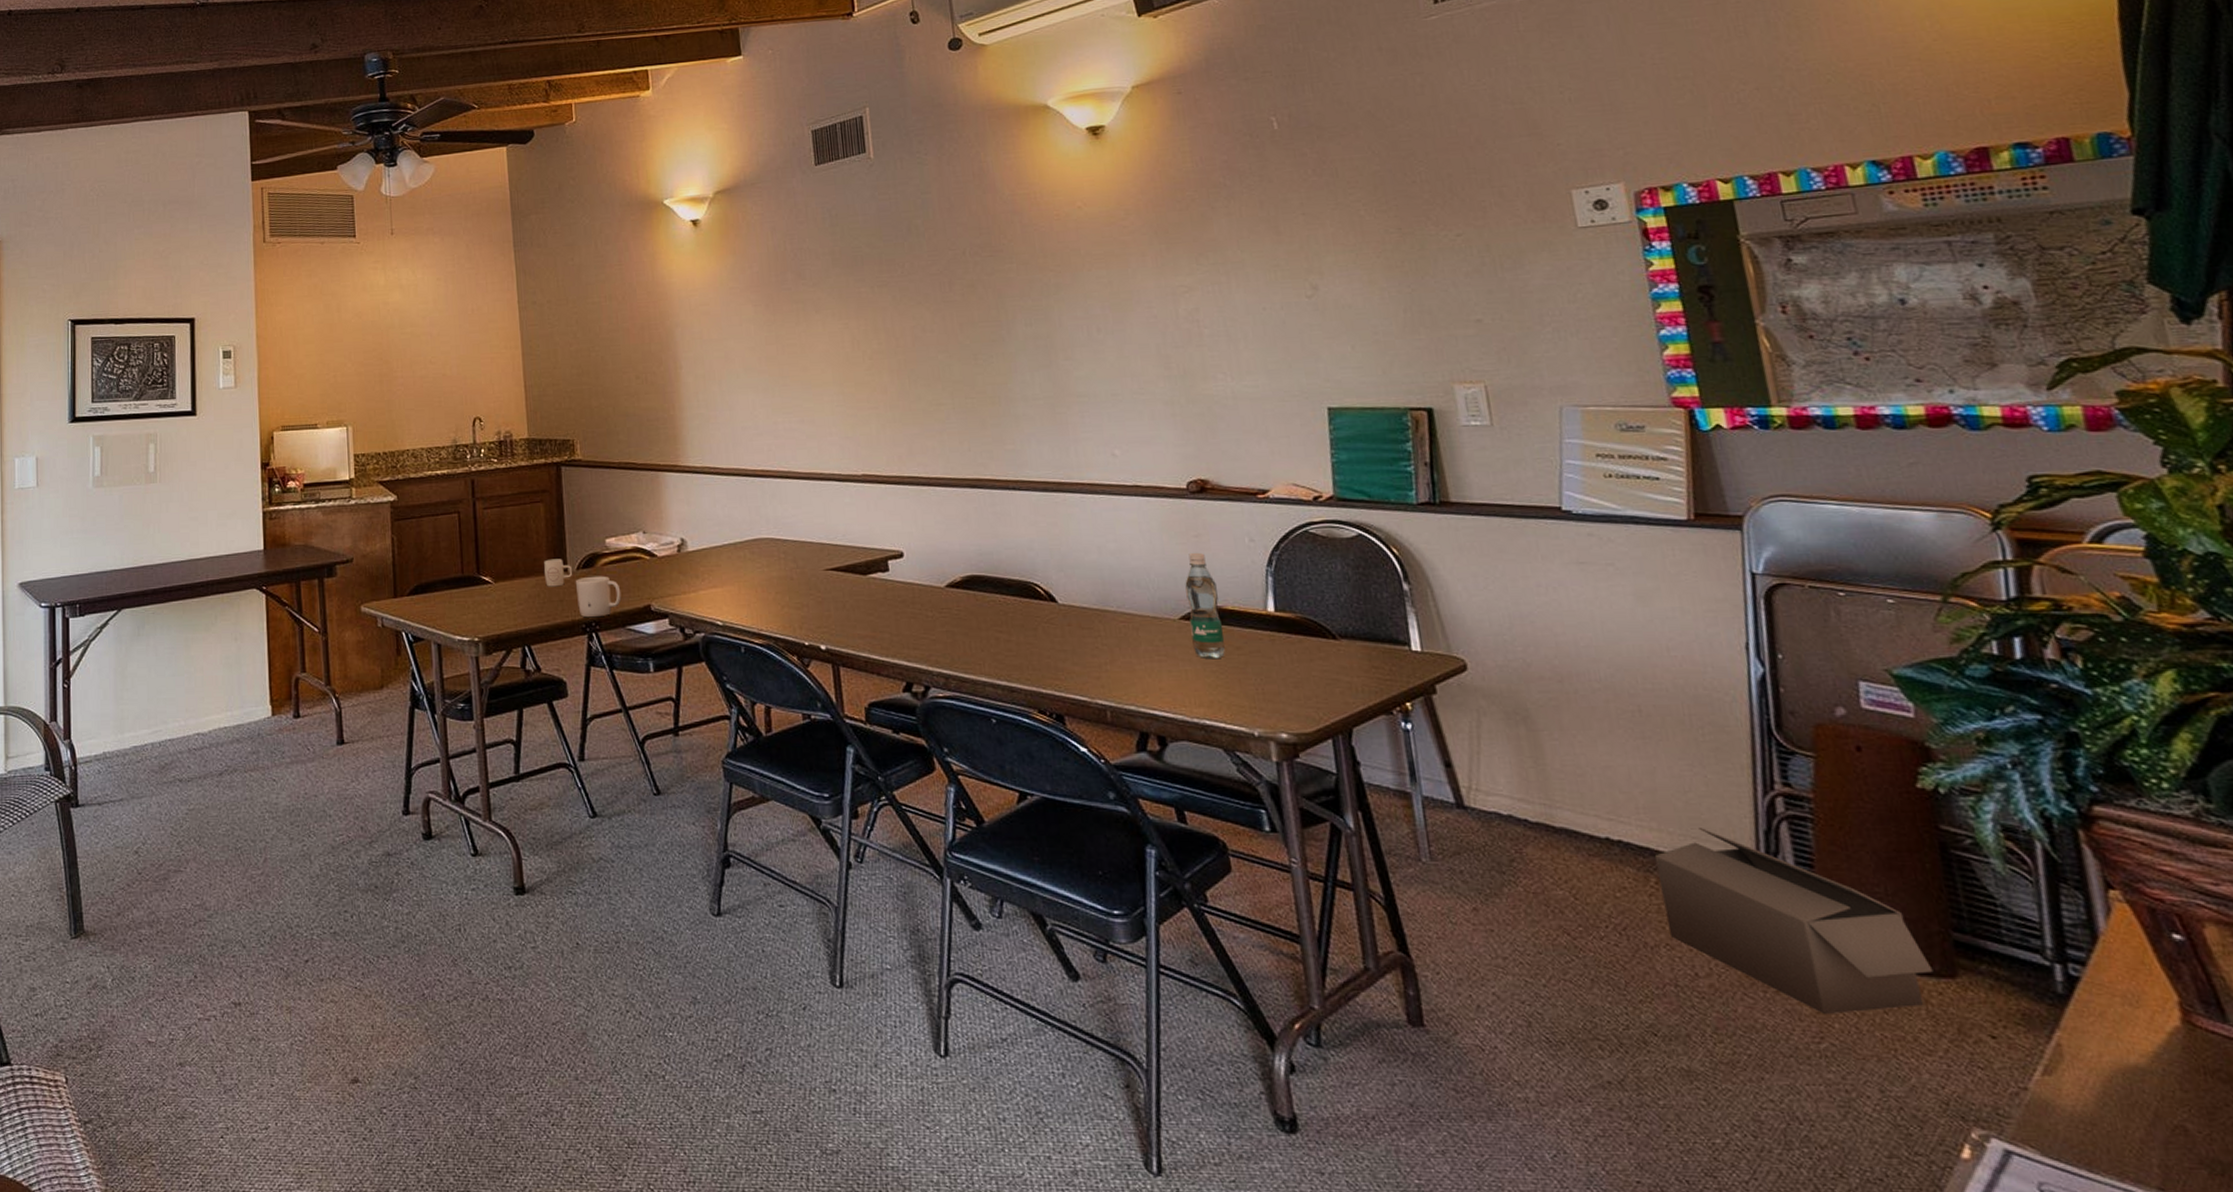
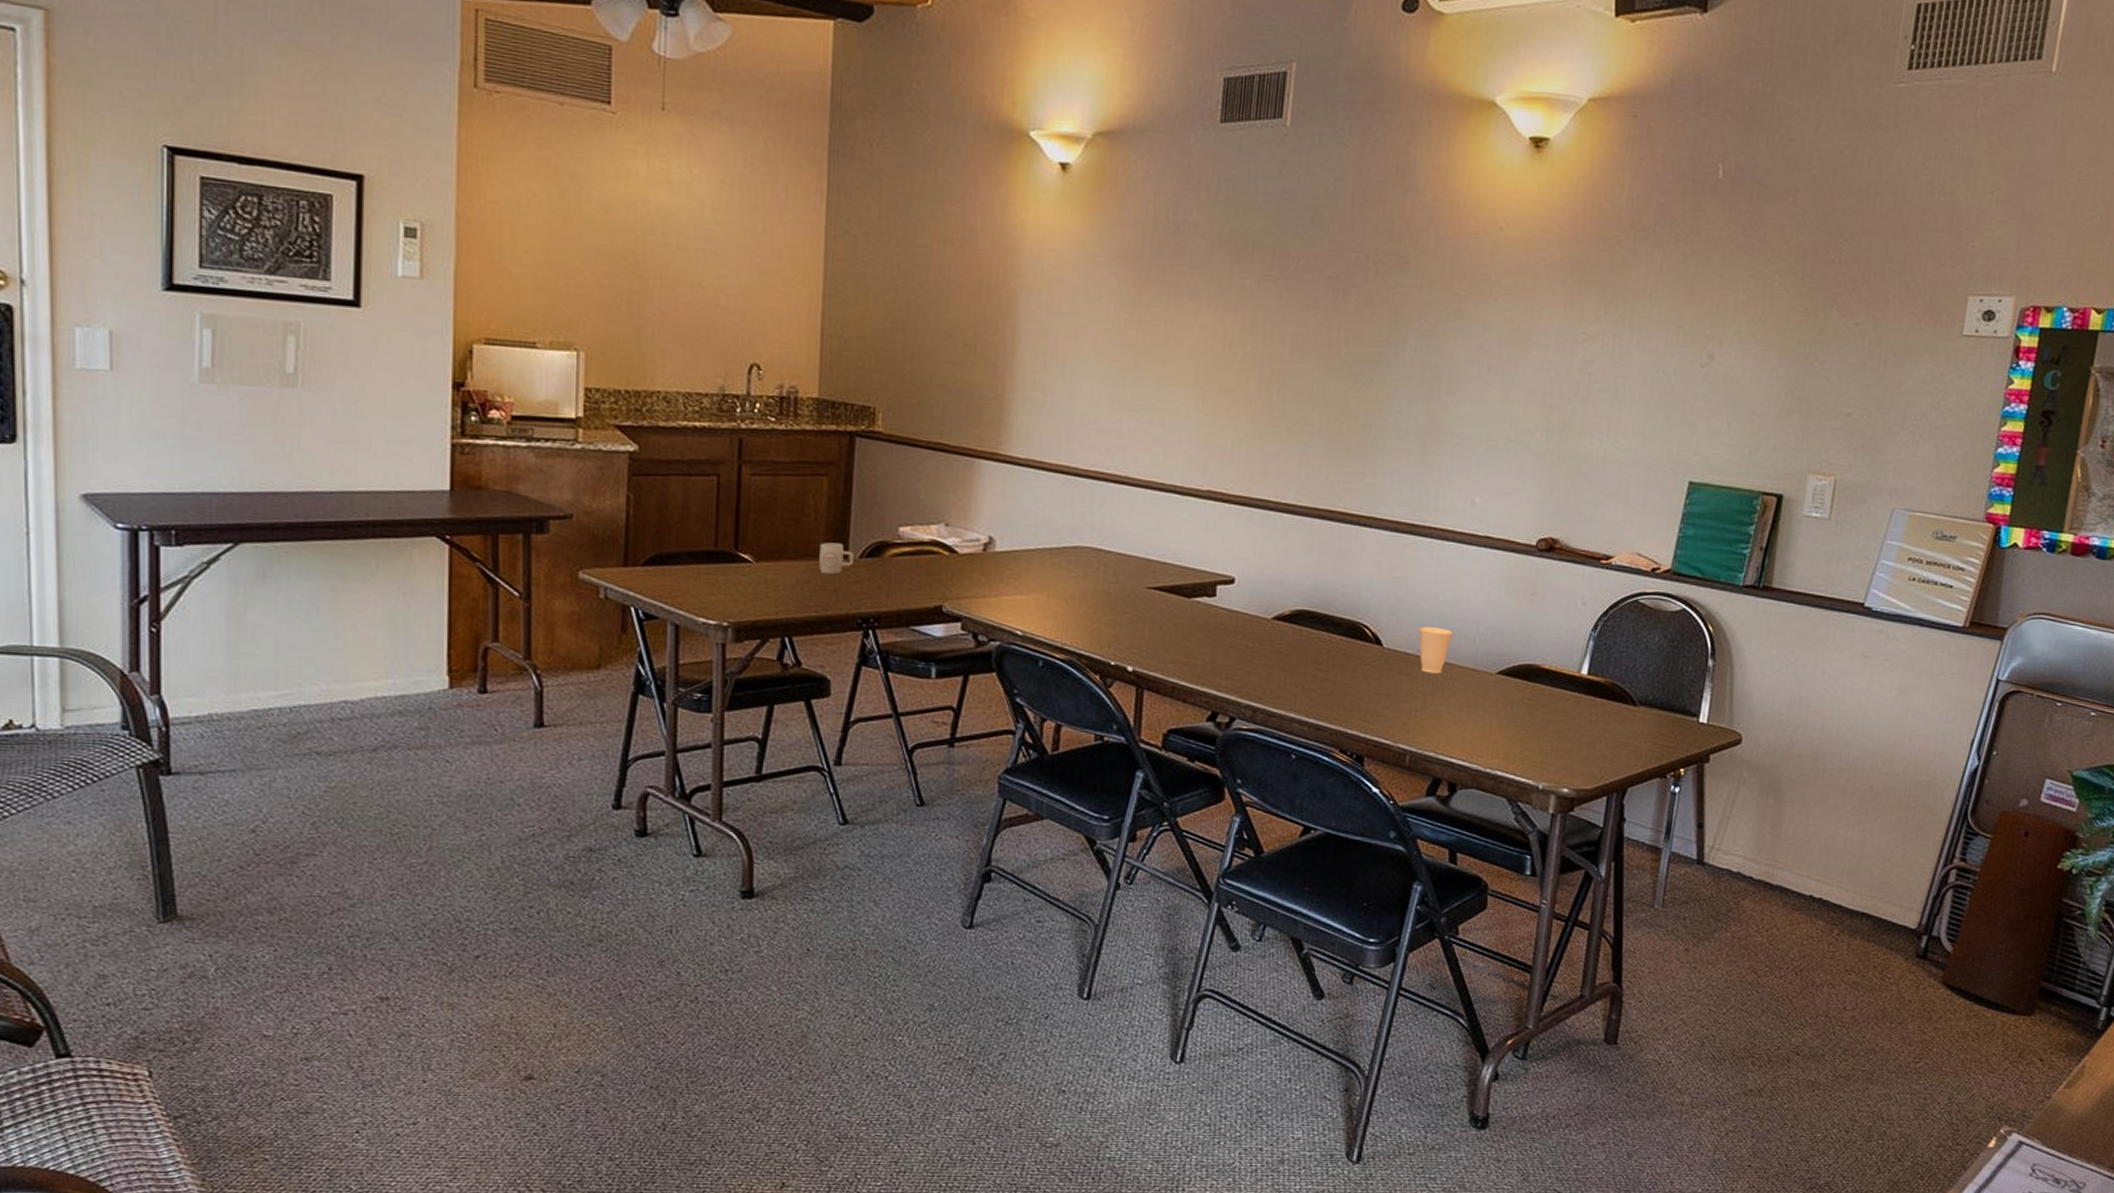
mug: present [575,575,621,618] -> none [855,567,910,614]
cup: none [1089,578,1125,625] -> present [1418,626,1454,674]
bottle: present [1185,552,1225,659] -> none [1503,609,1540,715]
cardboard box: present [1654,828,1933,1015] -> none [1835,891,2018,1042]

